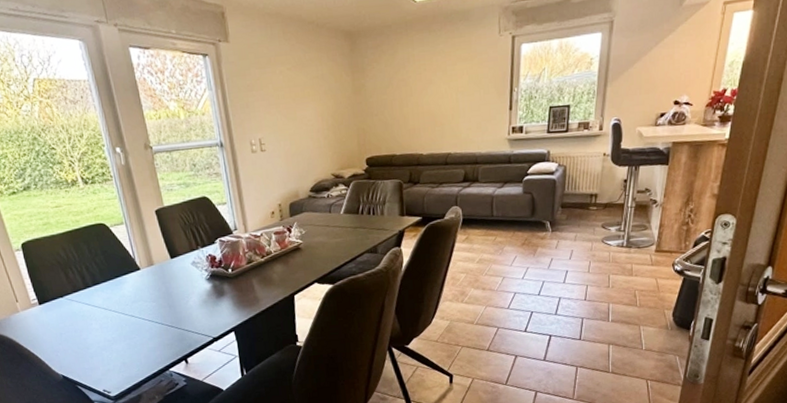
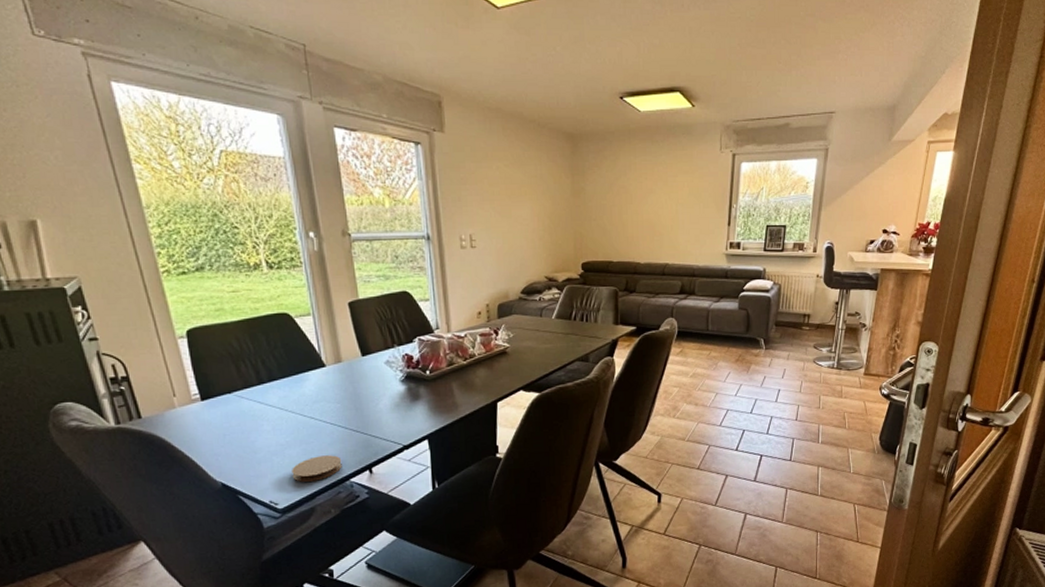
coaster: none [119,348,162,373] -> present [292,455,342,482]

